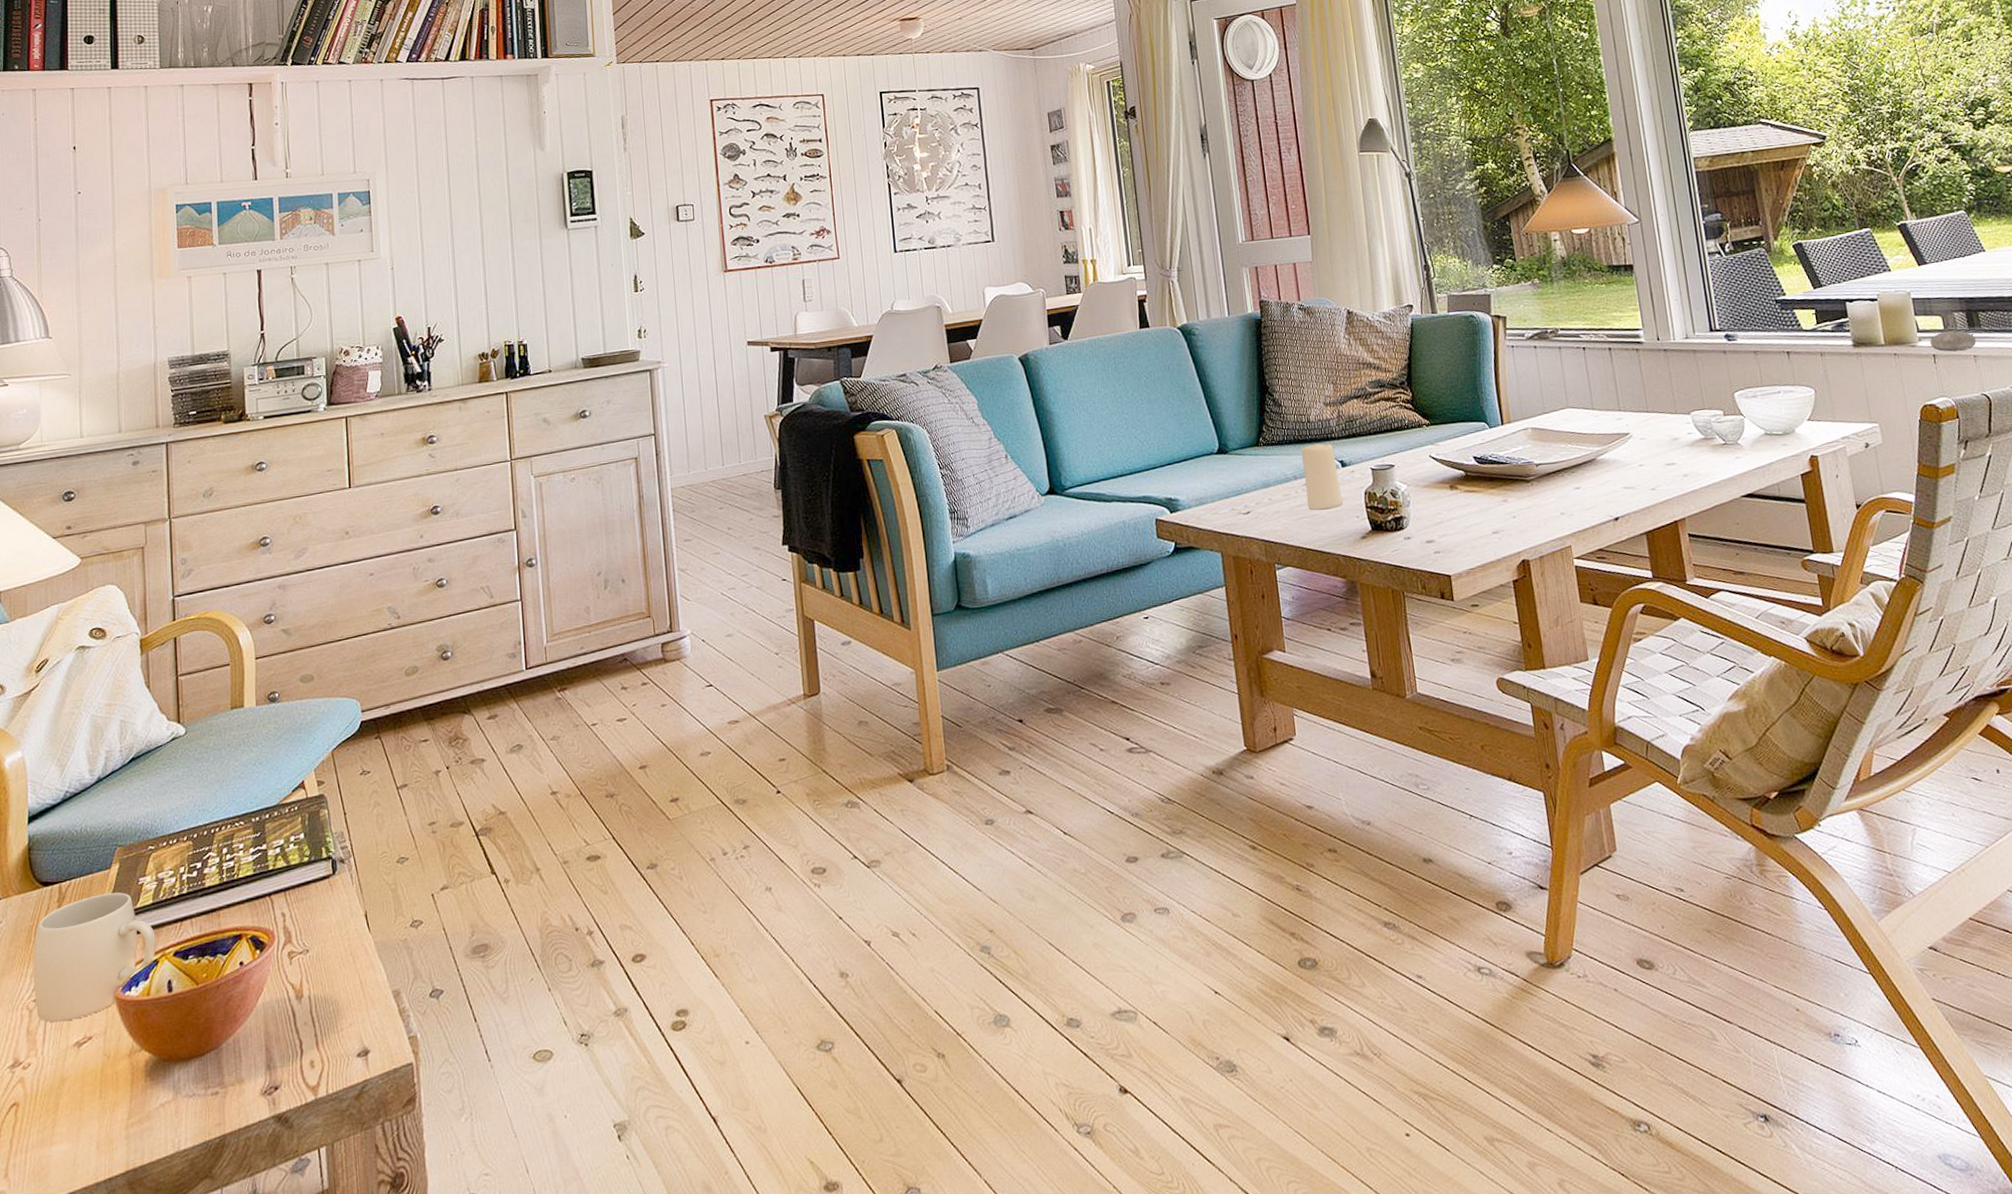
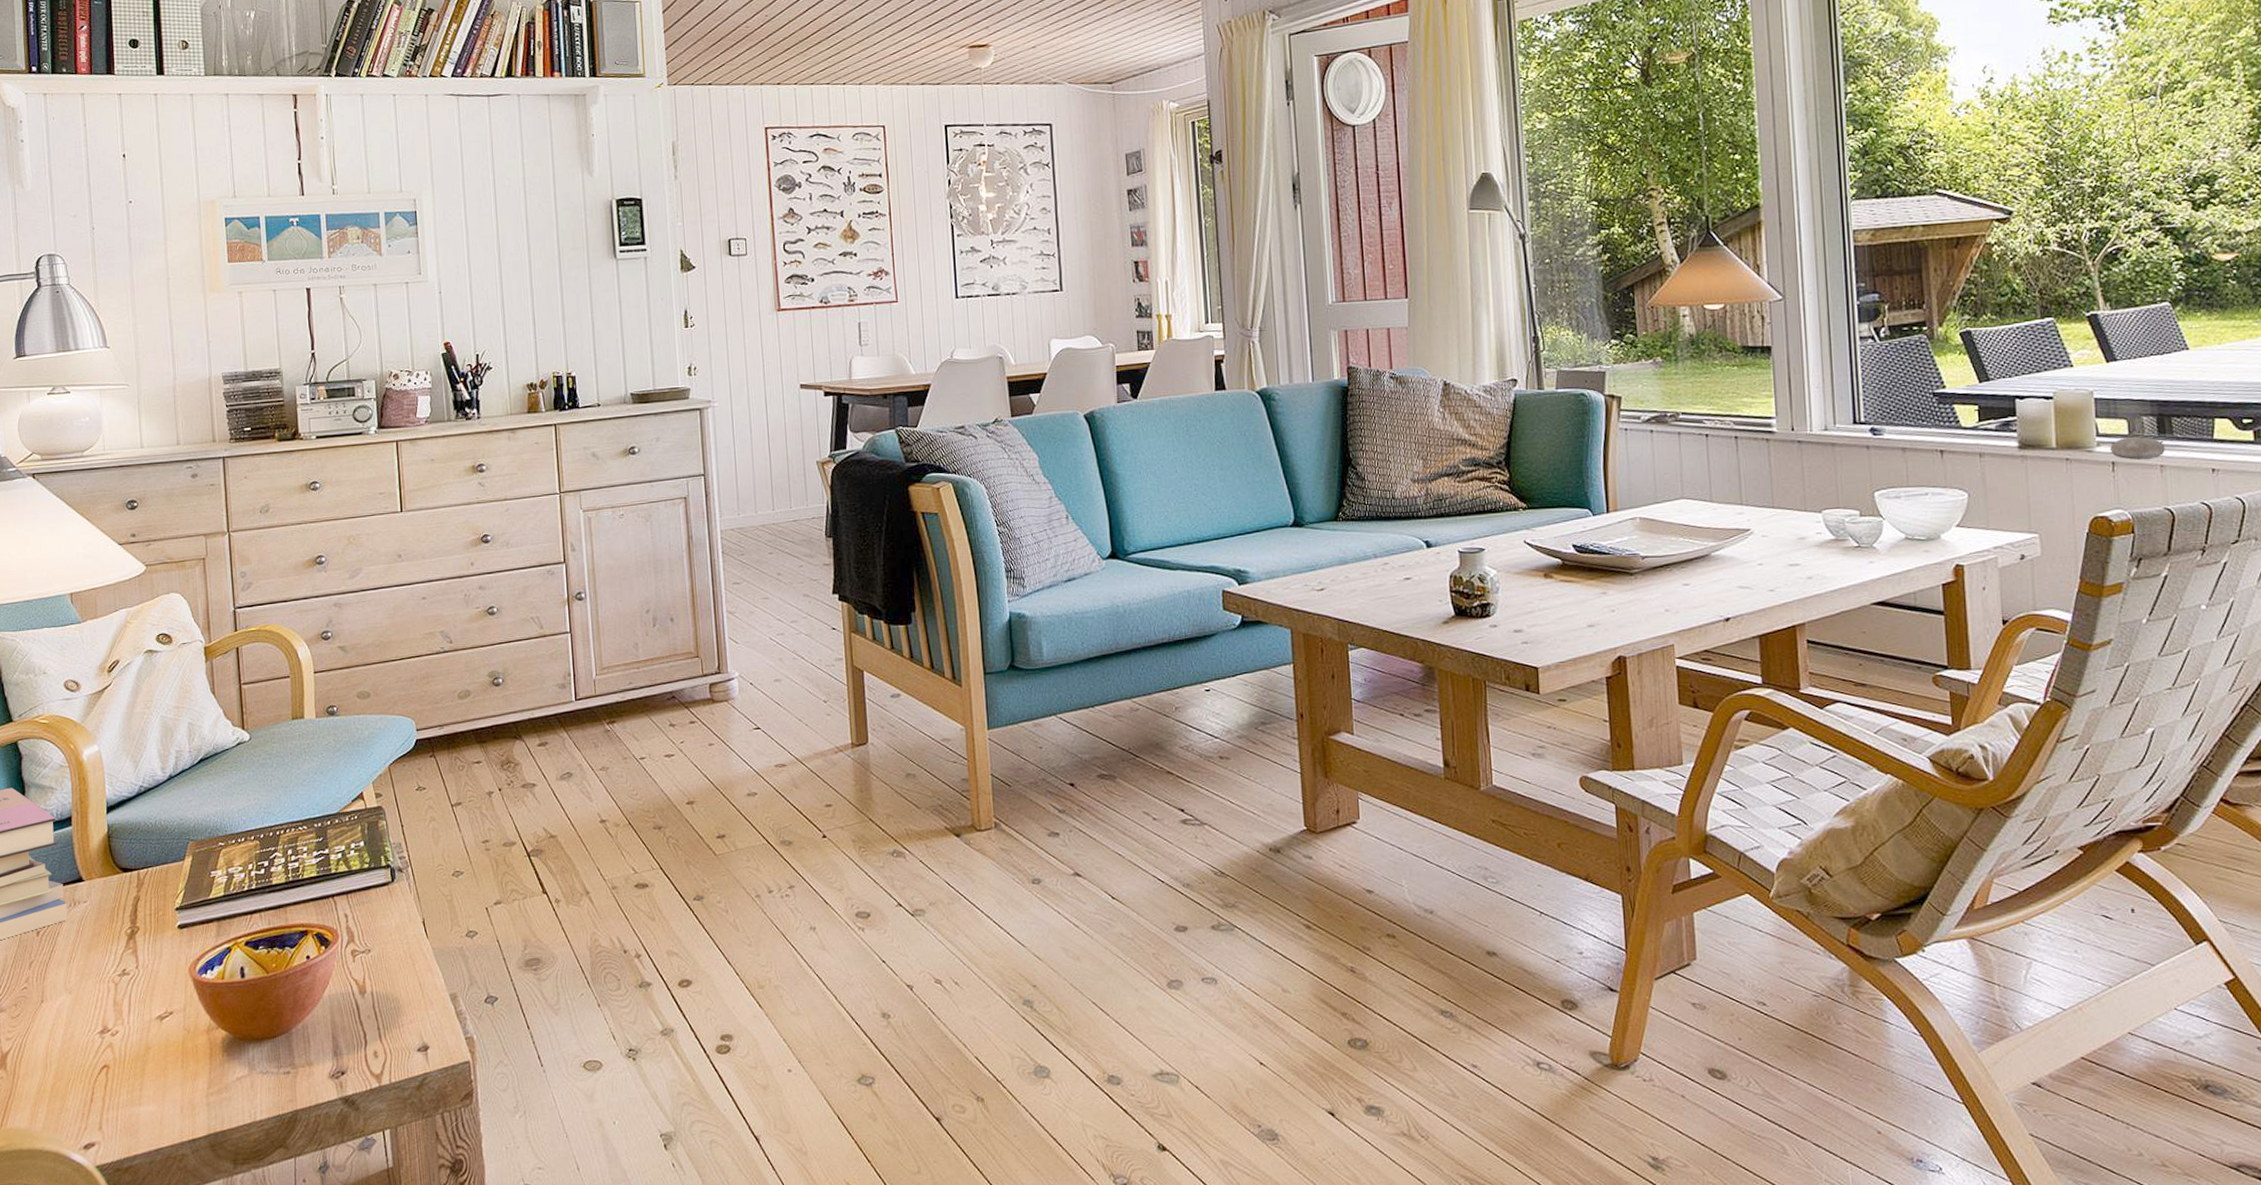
mug: present [32,892,156,1023] -> none [115,883,229,997]
candle: present [1301,443,1343,510] -> none [1384,522,1425,591]

